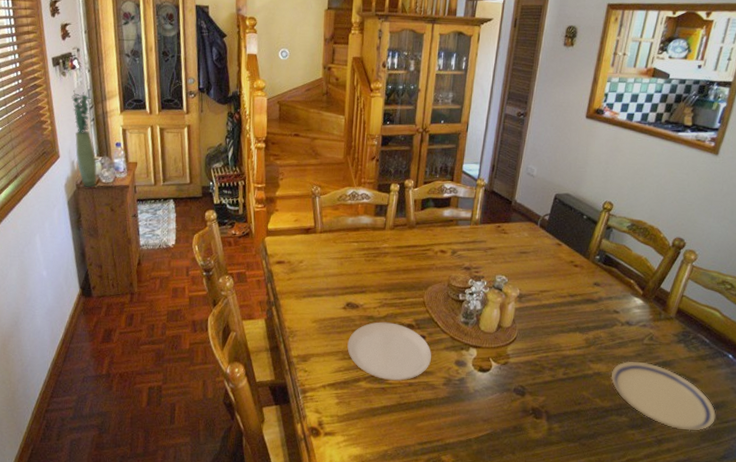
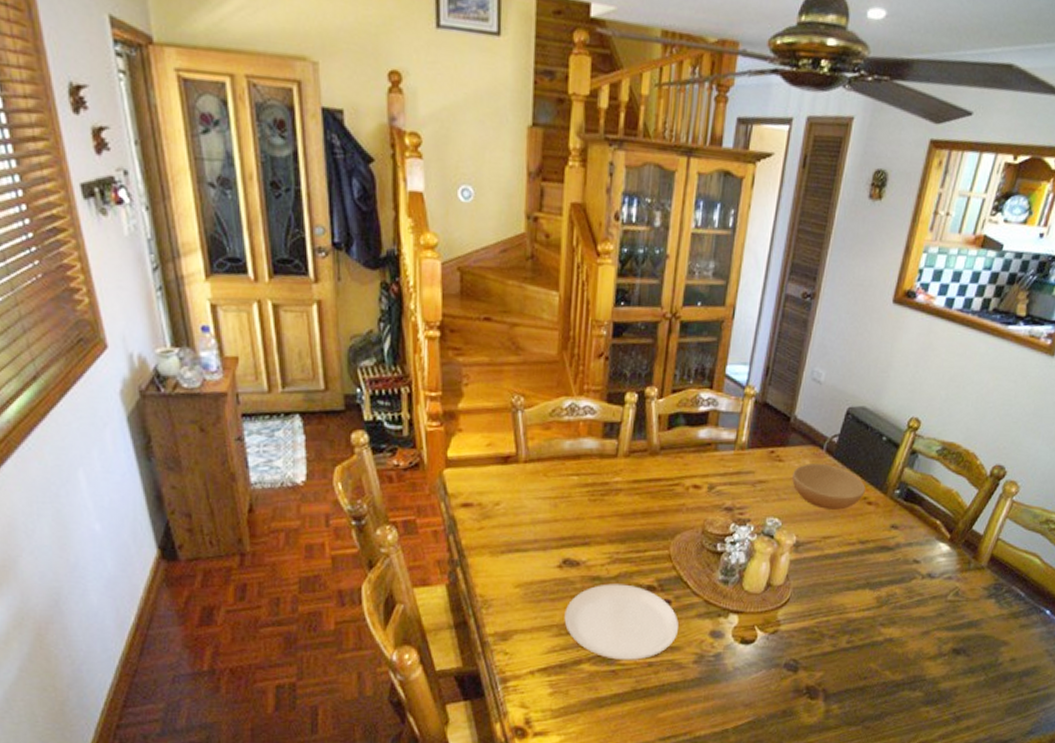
vase: present [71,90,98,188] -> none [120,240,174,397]
bowl: none [514,234,572,271] -> present [792,462,865,510]
plate: present [610,361,716,431] -> none [905,622,1025,704]

